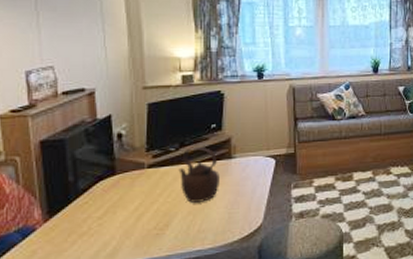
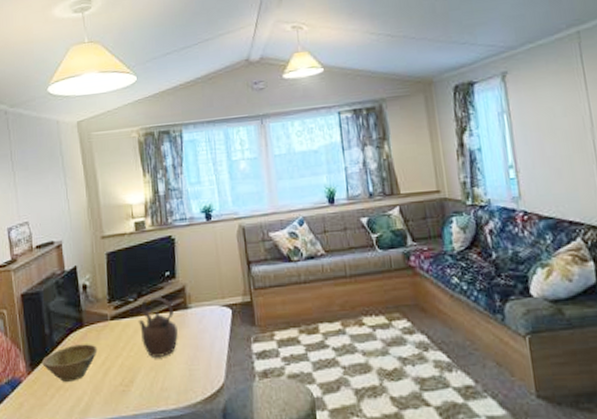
bowl: none [63,191,131,228] -> present [42,344,98,382]

